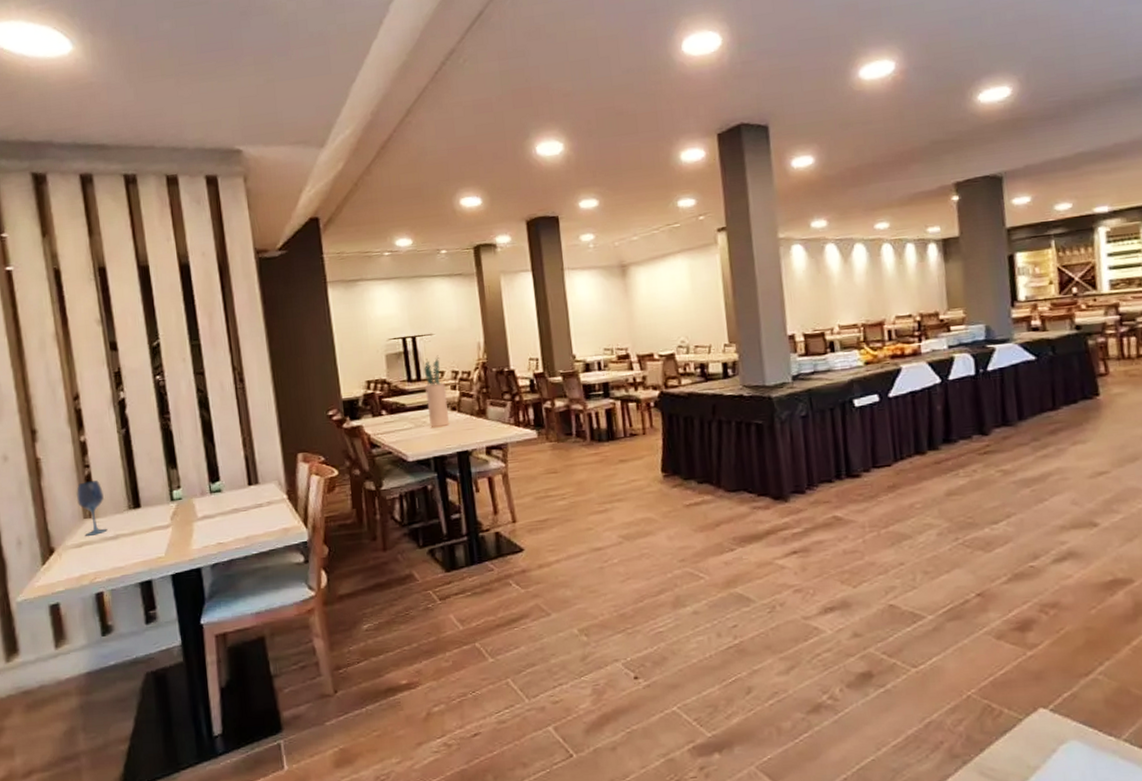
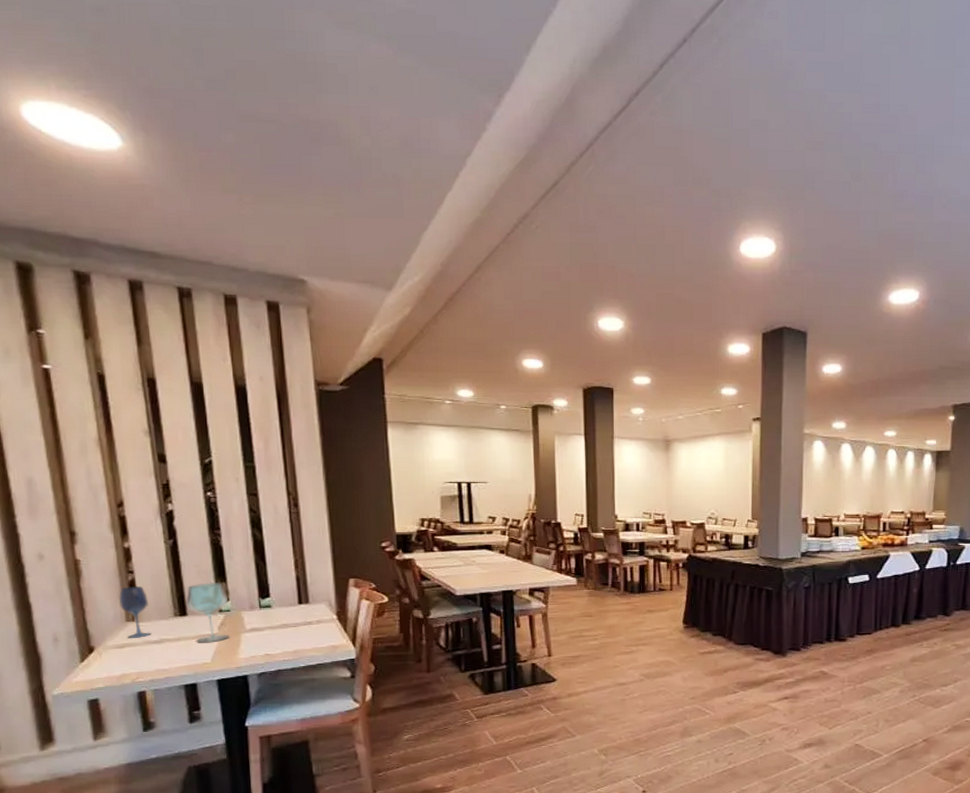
wine glass: none [139,469,182,536] -> present [186,583,230,643]
vase: present [423,355,449,428] -> none [476,502,497,568]

